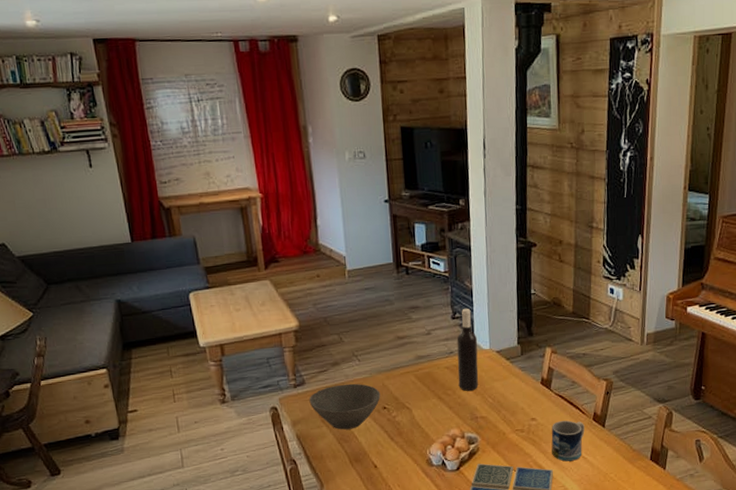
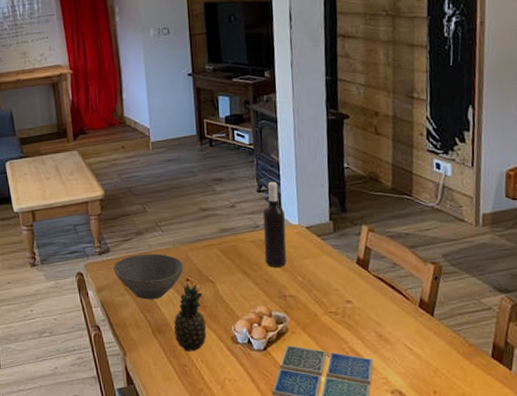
fruit: none [371,411,403,478] -> present [174,284,207,352]
mug: present [551,420,585,462] -> none [370,306,410,351]

